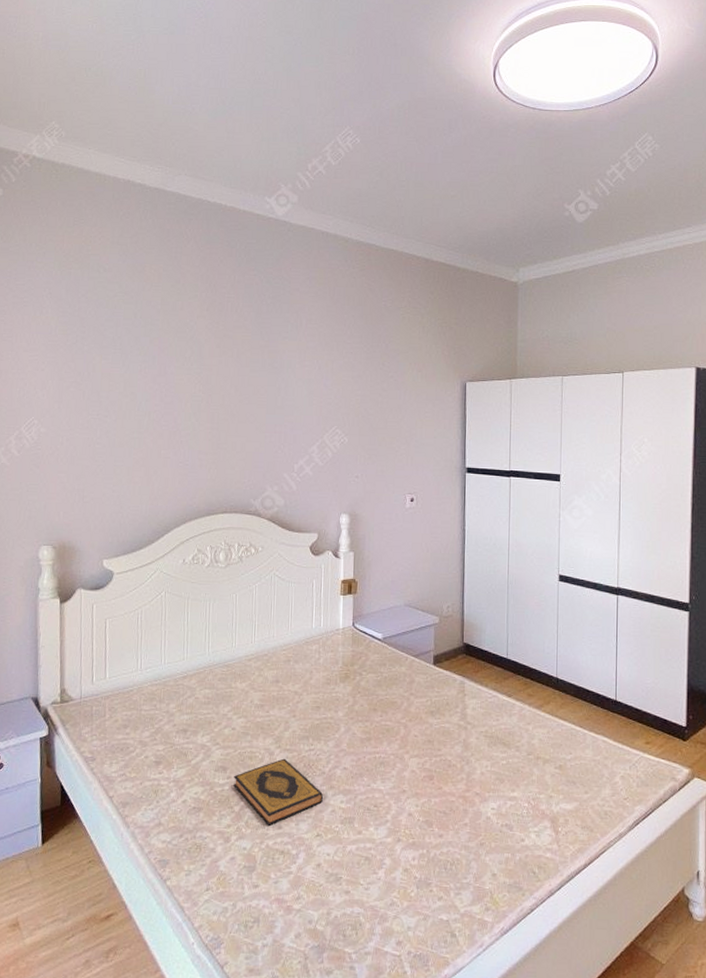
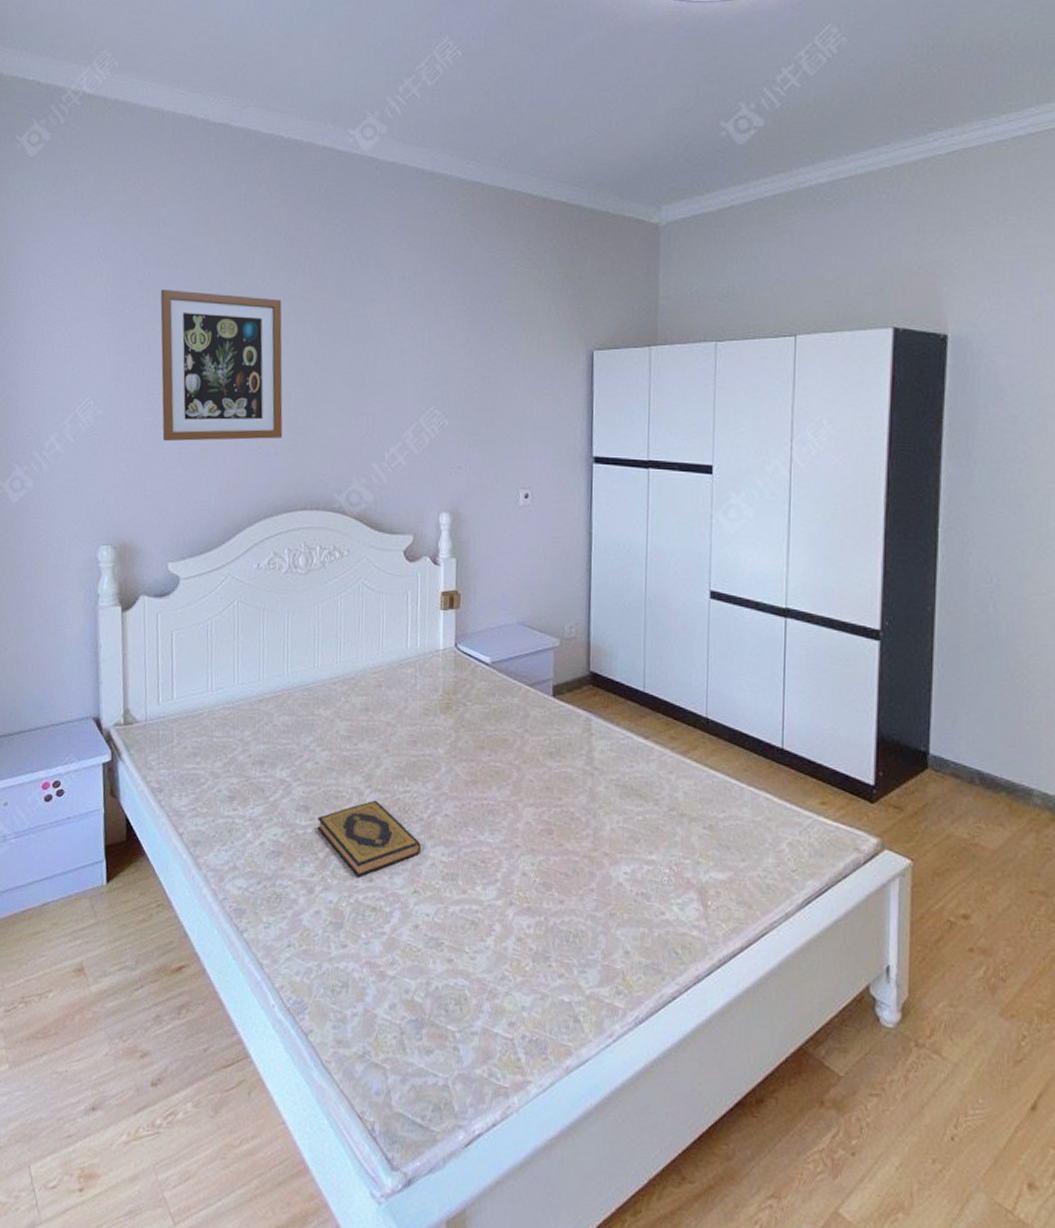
wall art: none [99,326,207,455] -> present [160,289,283,442]

